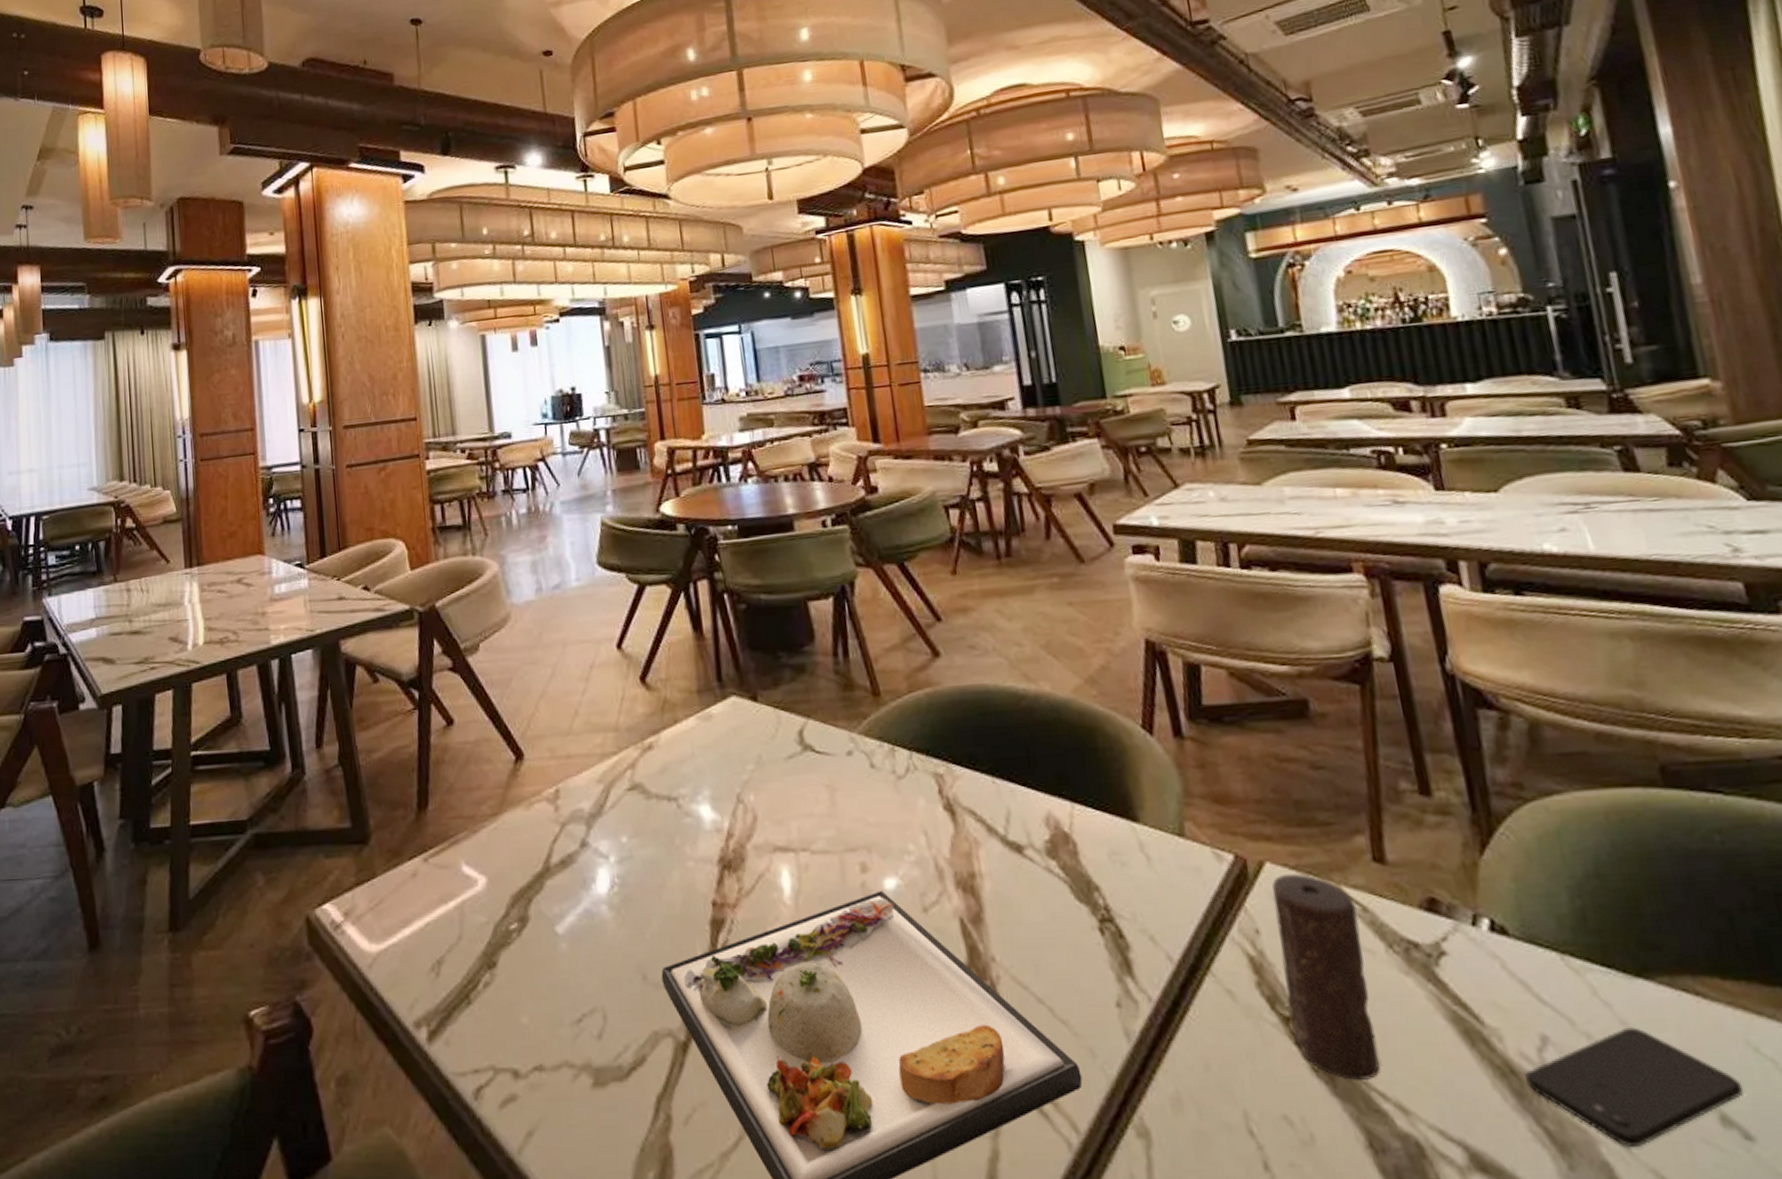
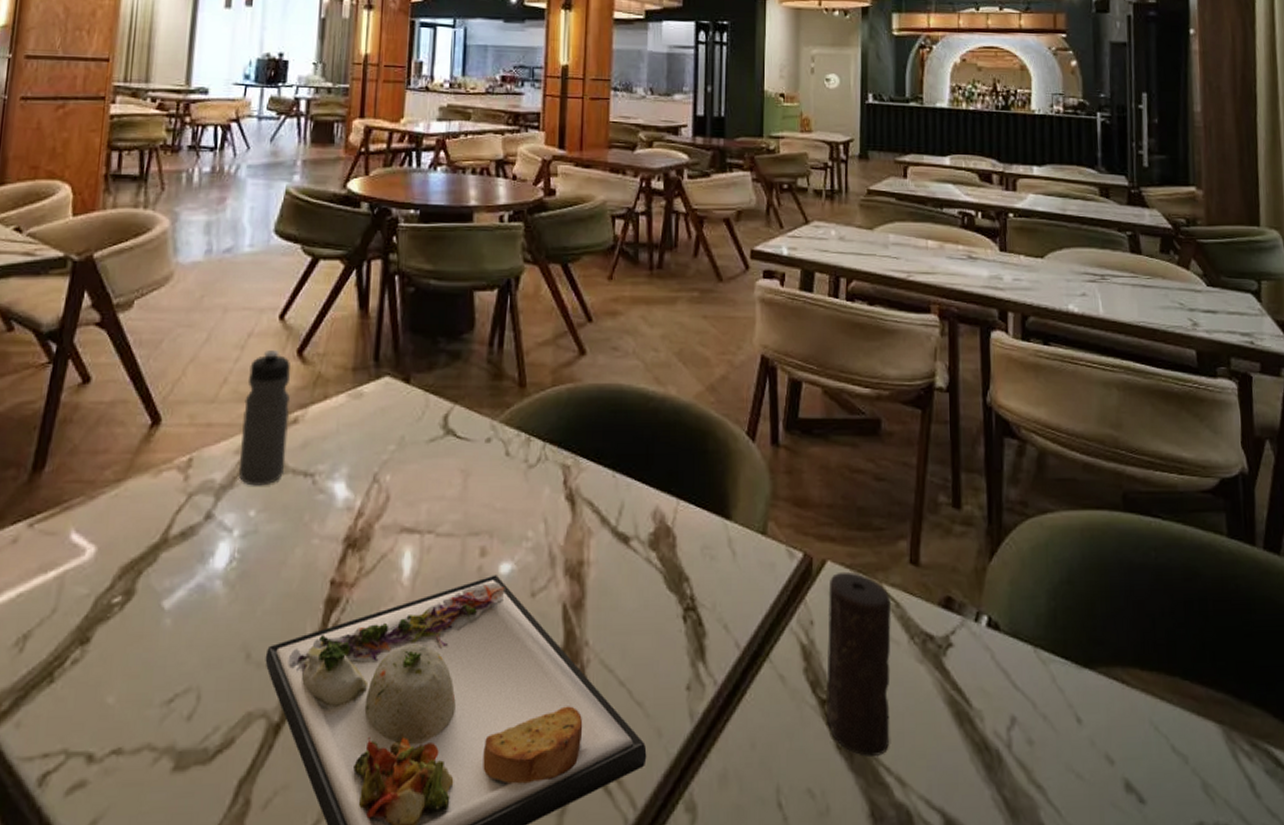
water bottle: none [597,678,648,813] -> present [238,349,291,486]
smartphone: present [1525,1027,1744,1147] -> none [995,709,1144,811]

